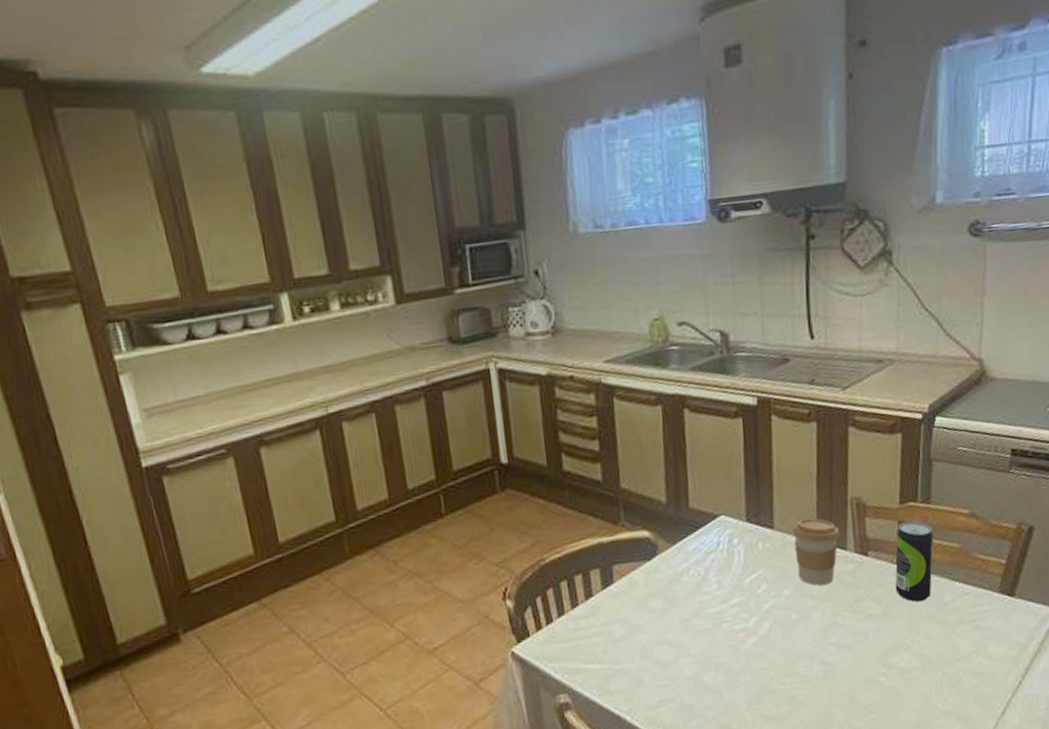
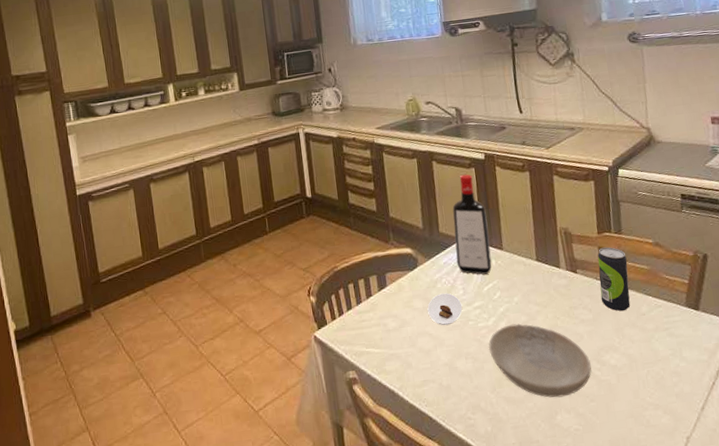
saucer: none [668,588,716,630] -> present [427,293,463,326]
liquor bottle: none [708,426,758,563] -> present [452,174,492,275]
bowl: none [746,623,876,712] -> present [488,323,592,398]
coffee cup: present [792,518,840,586] -> none [517,242,554,295]

